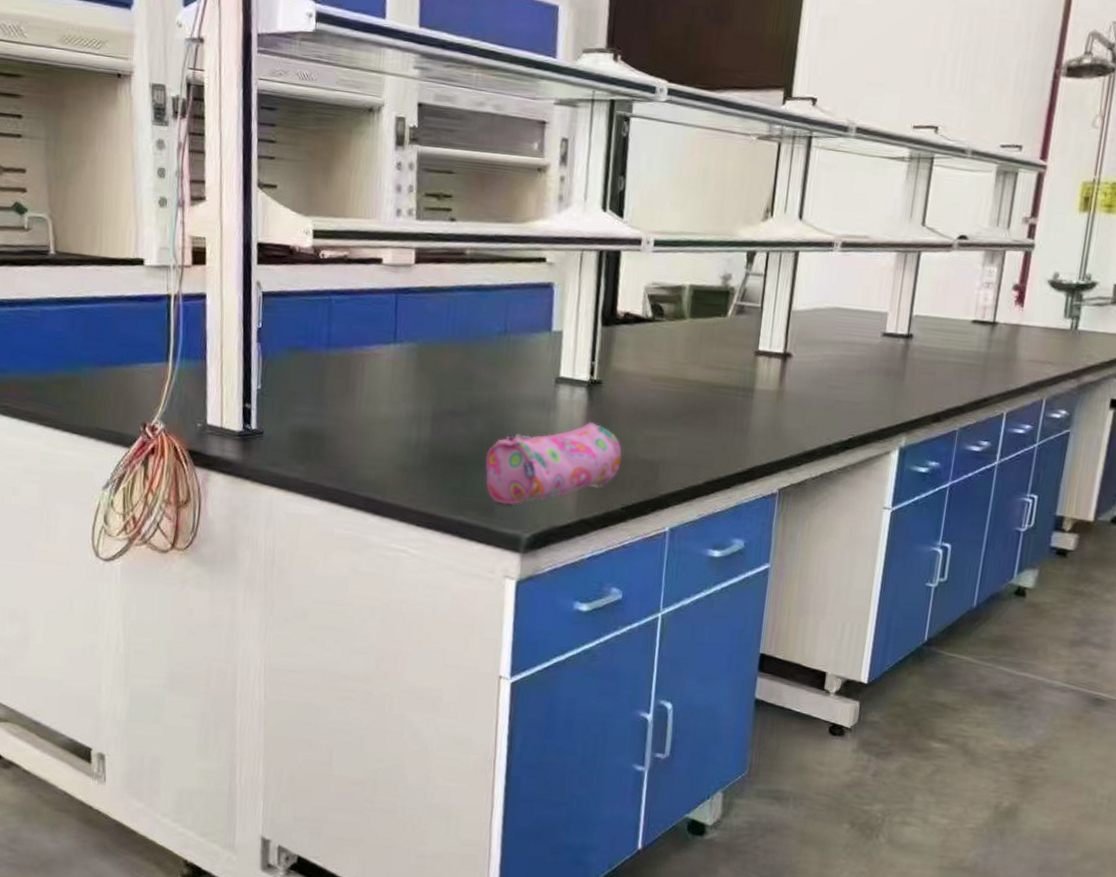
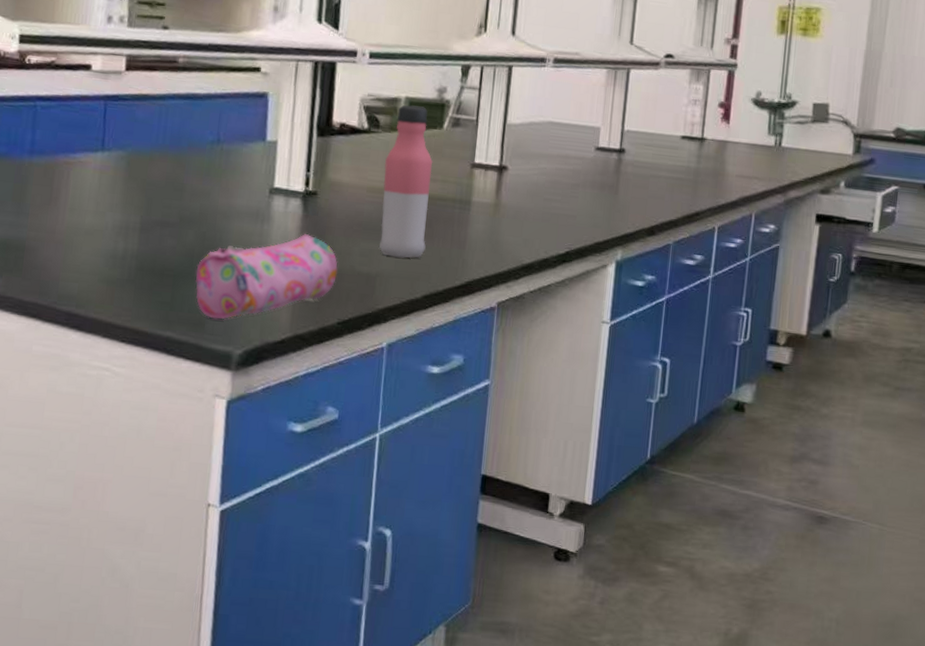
water bottle: none [662,293,717,446] -> present [379,105,433,258]

